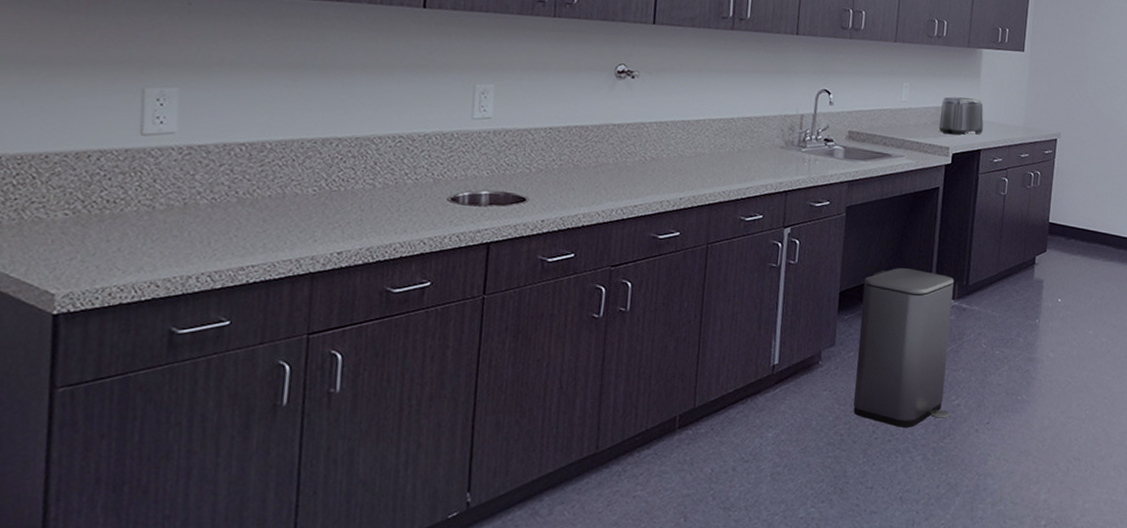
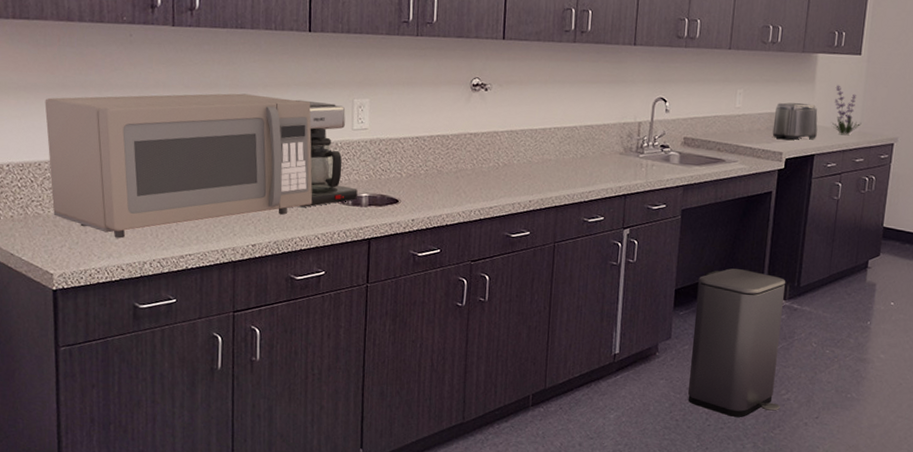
microwave: none [60,74,422,248] -> present [44,93,313,239]
coffee maker: none [400,83,476,207] -> present [296,99,358,207]
plant: none [997,80,1026,131] -> present [831,85,862,135]

